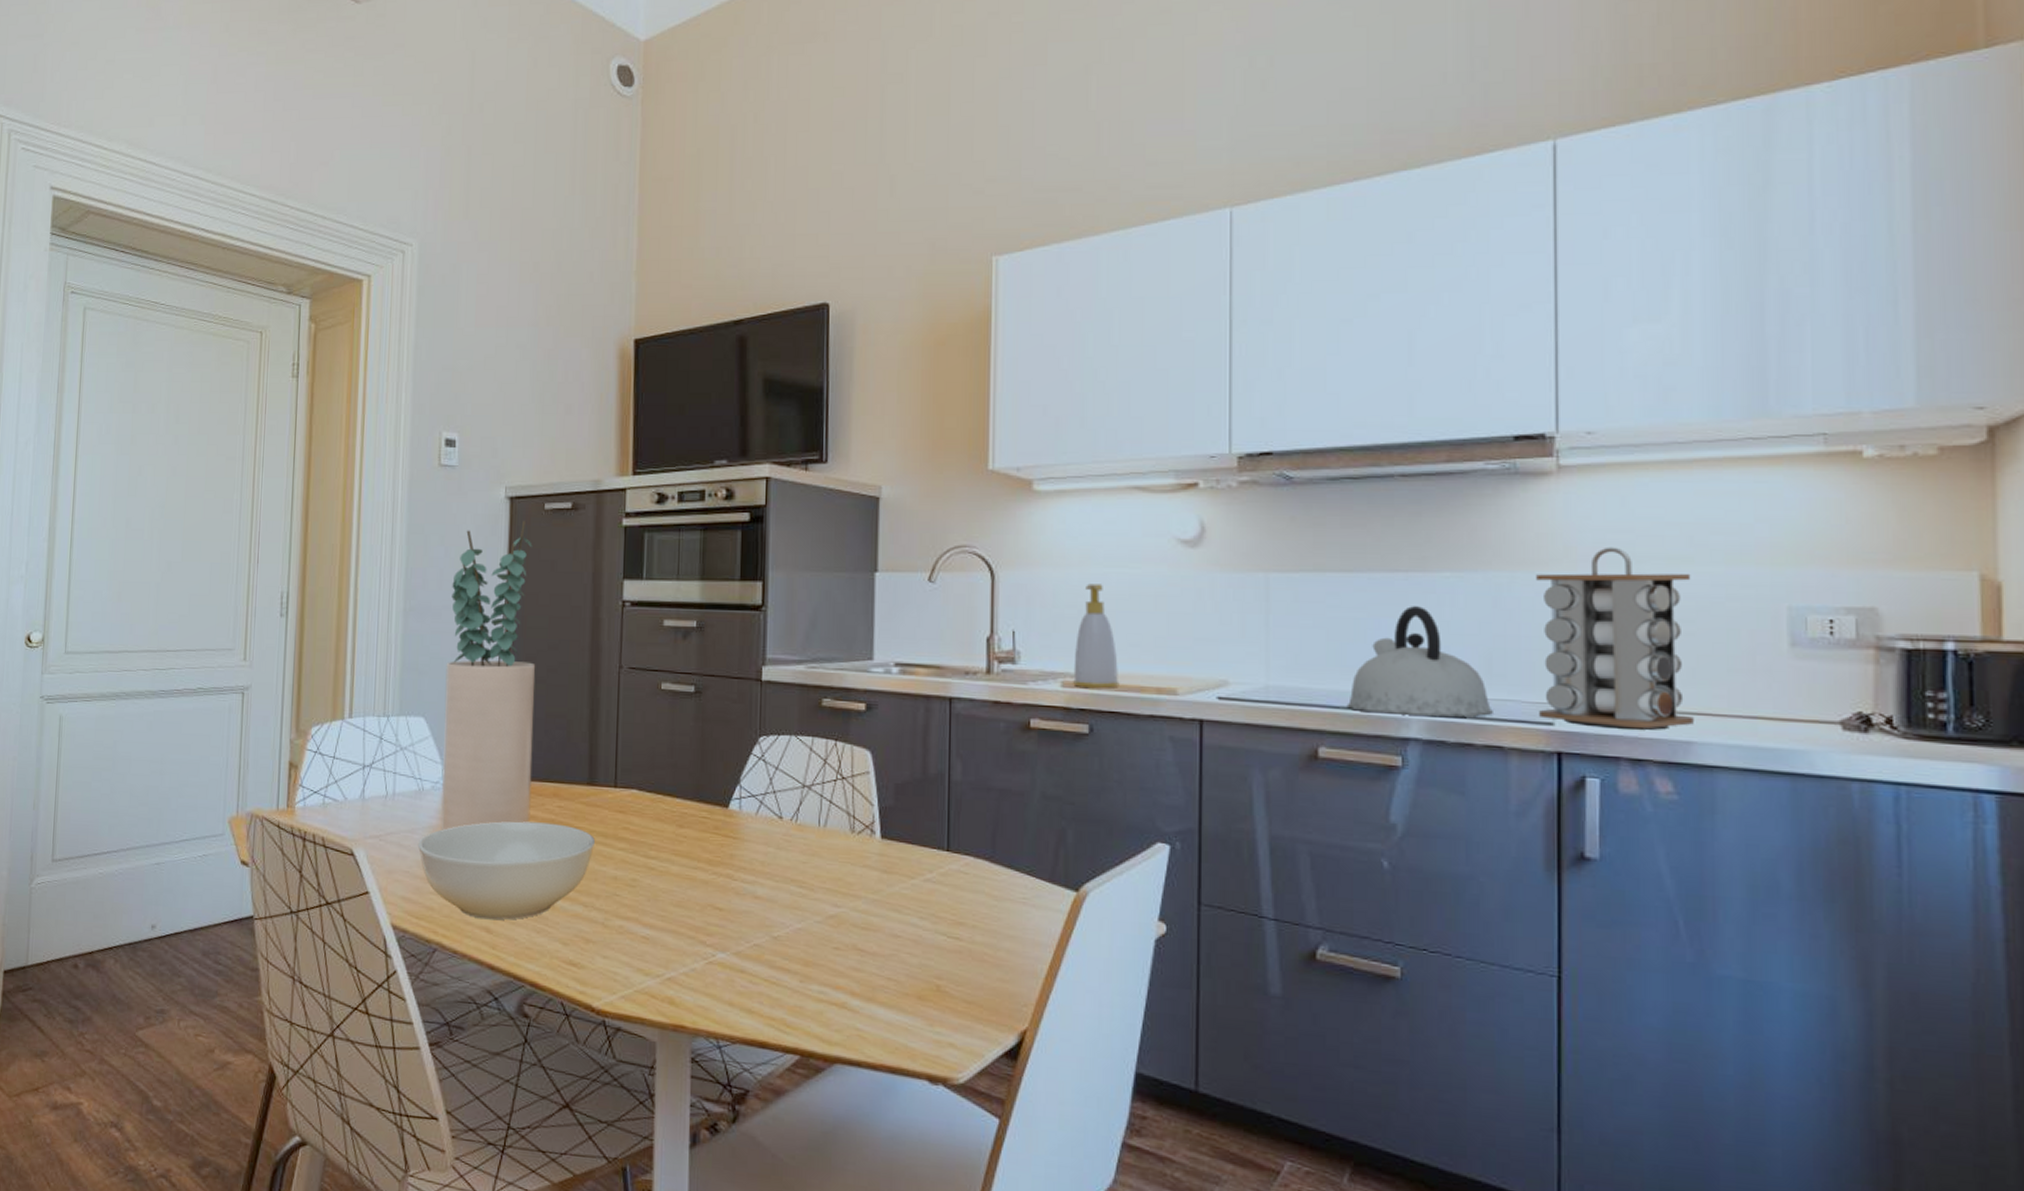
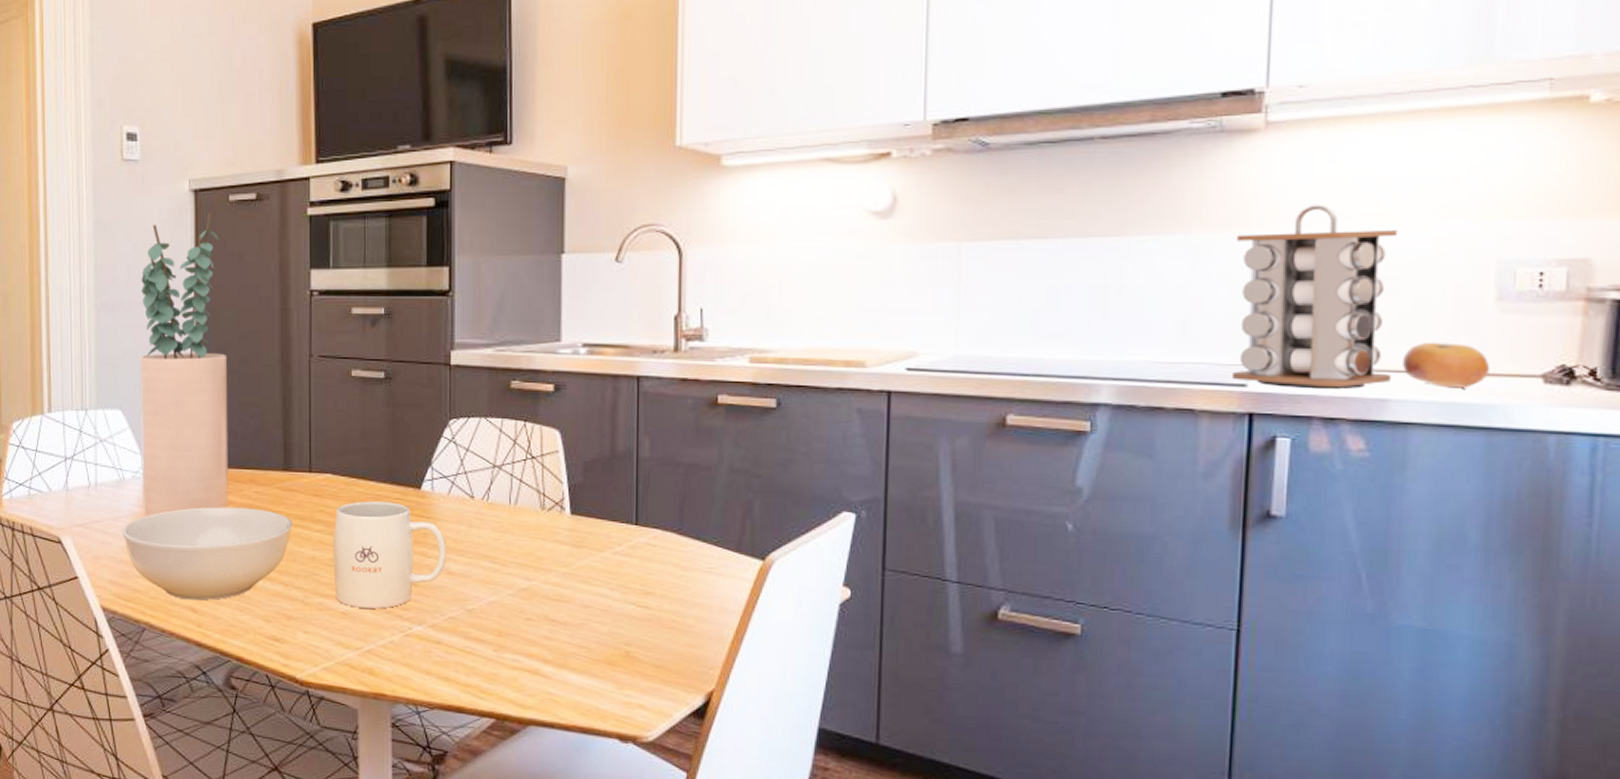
mug: none [635,819,754,934] -> present [333,501,447,609]
soap bottle: present [1073,583,1120,688] -> none [761,259,808,363]
kettle: present [1347,606,1493,718] -> none [1036,271,1185,382]
fruit: none [1704,686,1790,733] -> present [1403,343,1491,389]

